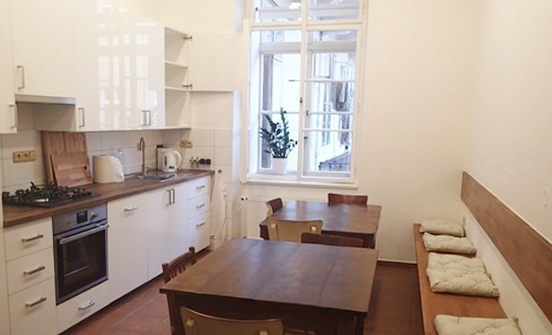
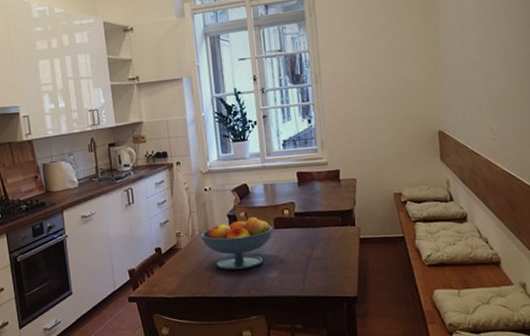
fruit bowl: none [233,229,300,276] -> present [200,216,274,271]

